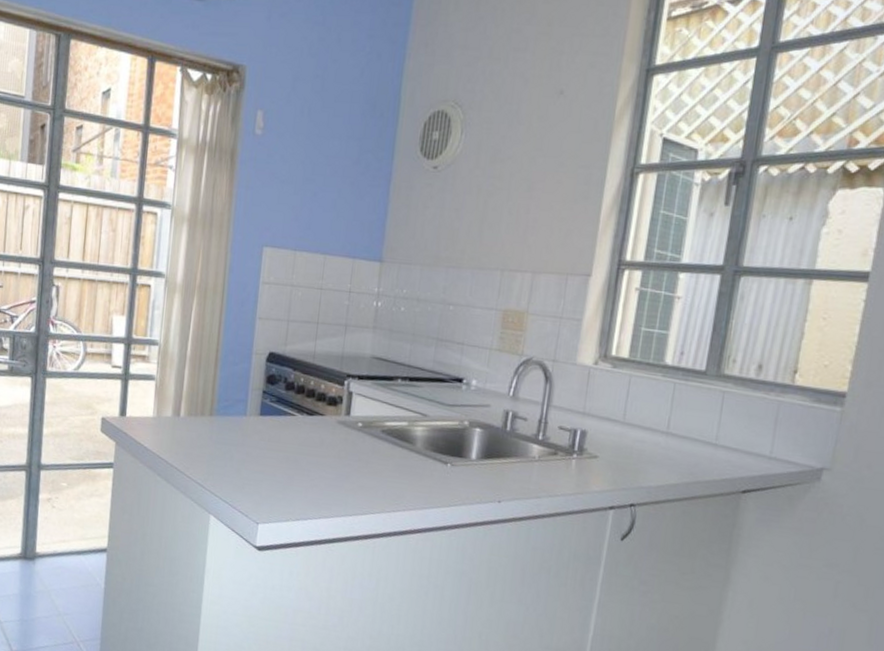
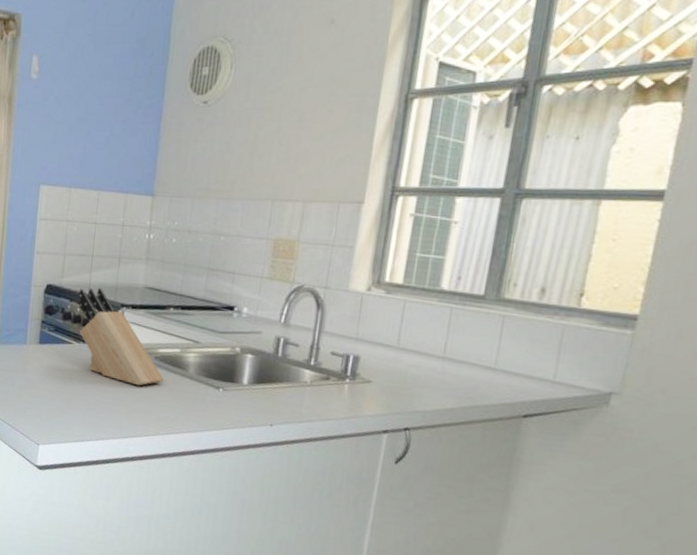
knife block: none [302,357,390,461] -> present [78,288,164,386]

